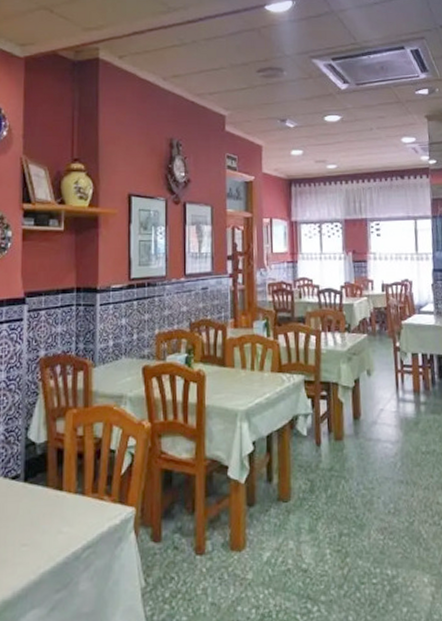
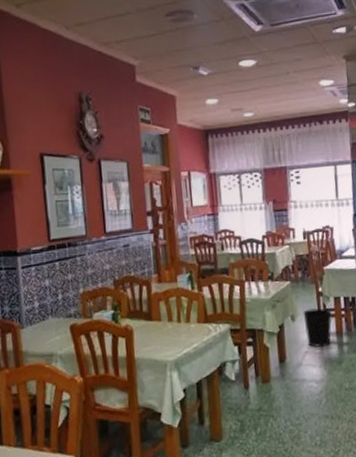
wastebasket: none [379,364,409,405] -> present [303,308,332,347]

